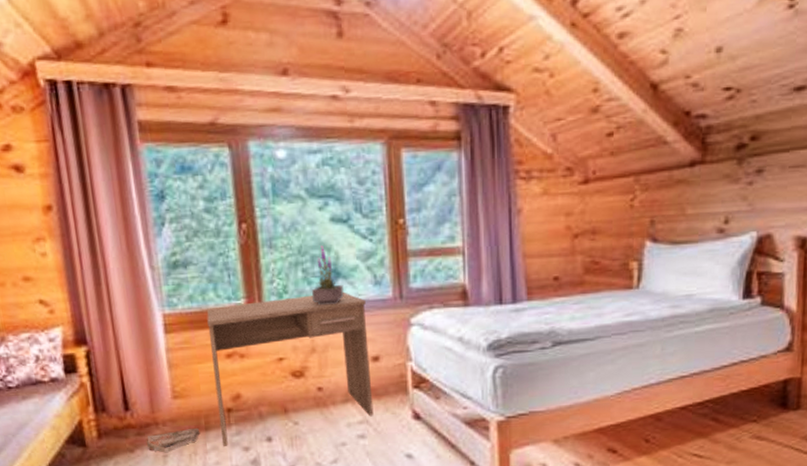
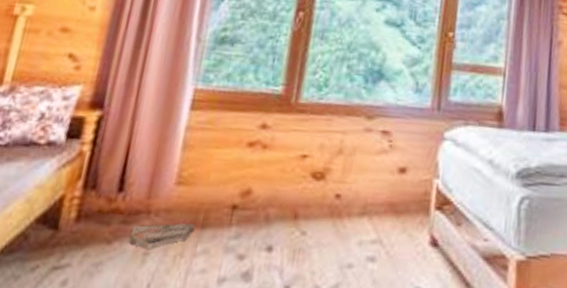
desk: present [206,291,374,446] -> none [216,90,404,251]
potted plant: present [312,245,344,305] -> none [351,45,385,106]

